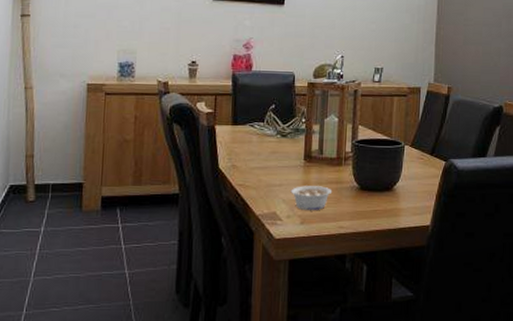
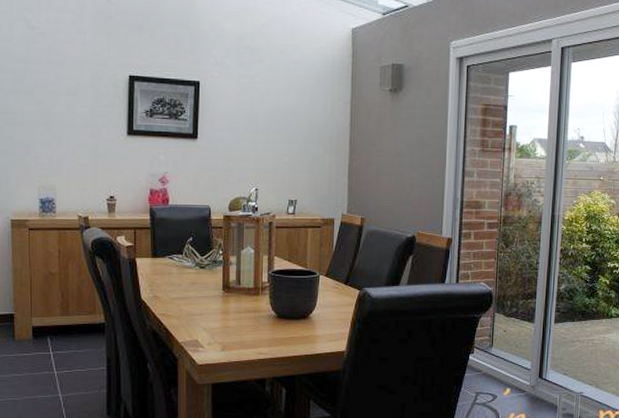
legume: present [290,186,333,211] -> none [211,315,251,339]

